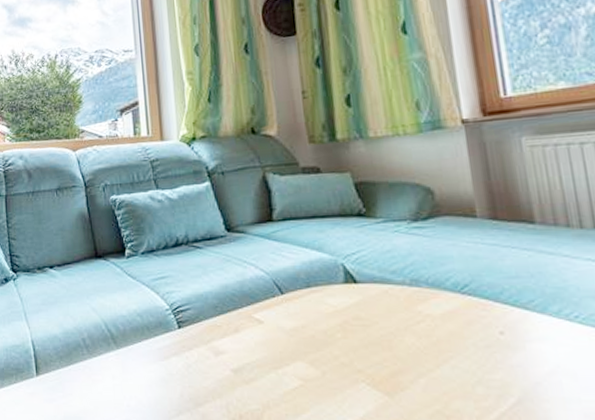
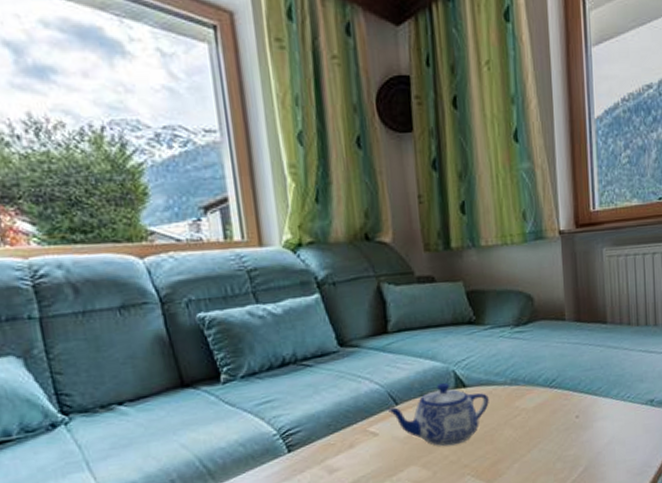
teapot: none [271,276,385,346] -> present [386,383,489,447]

